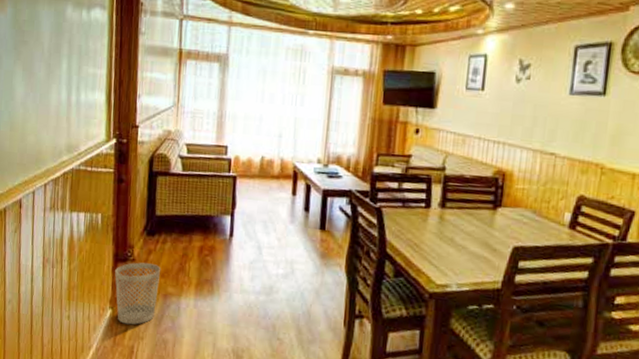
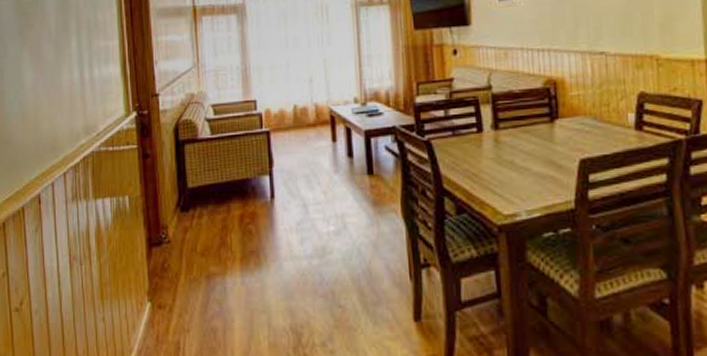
wastebasket: present [115,262,160,325] -> none [150,243,200,317]

